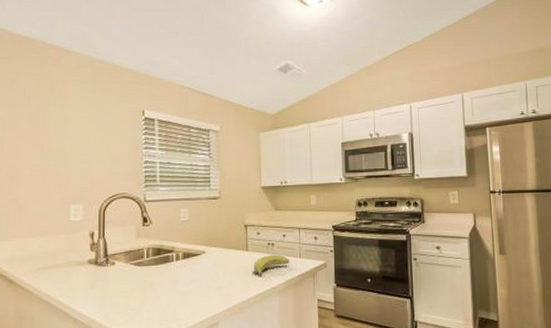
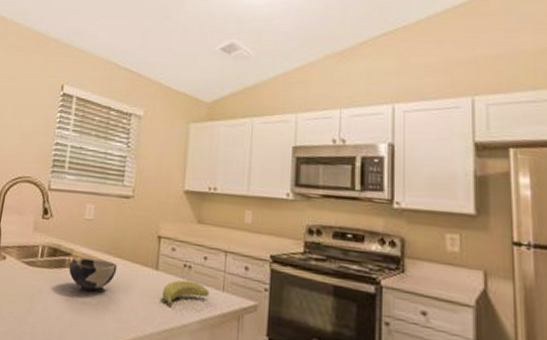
bowl: none [172,250,215,277] -> present [68,258,118,291]

